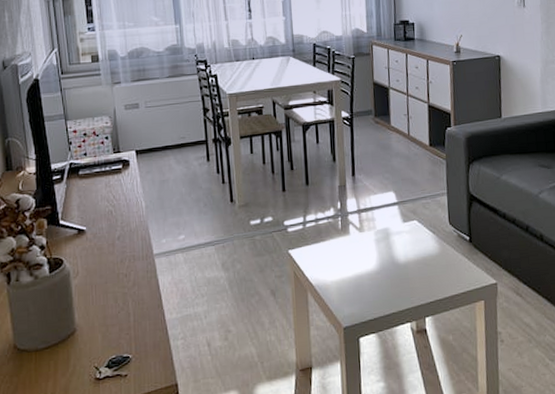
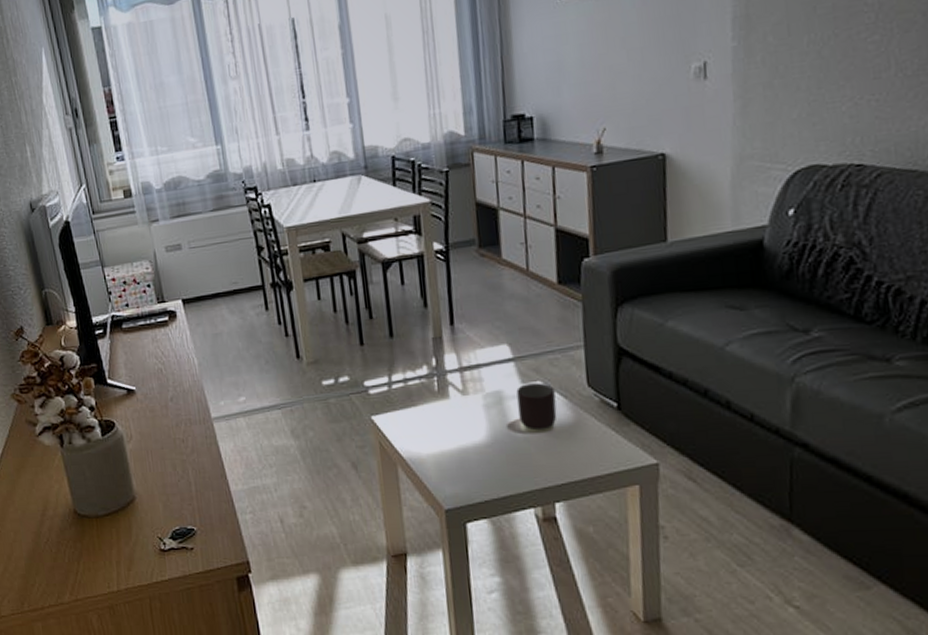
mug: none [399,222,428,260] -> present [516,383,557,431]

